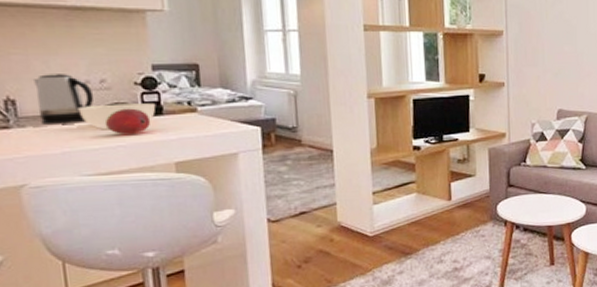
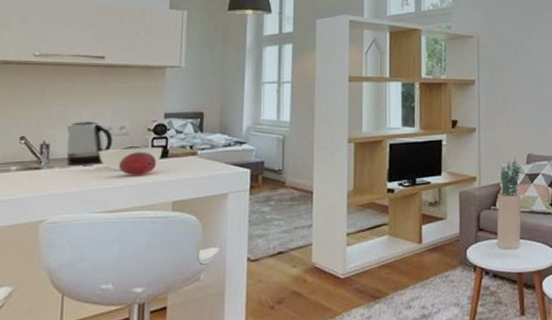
vase: none [527,113,551,205] -> present [496,157,521,251]

